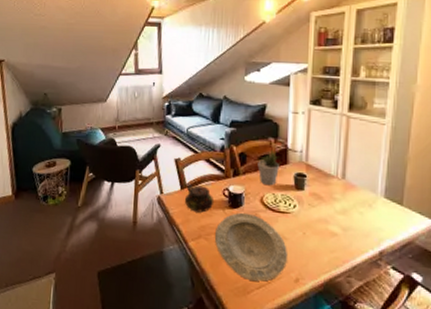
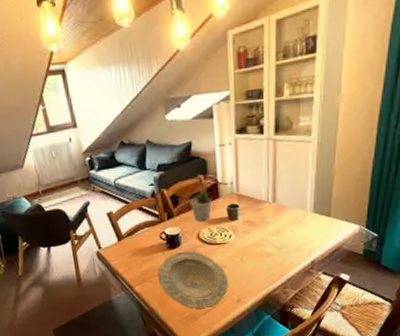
teapot: present [185,185,215,213] -> none [124,234,153,260]

